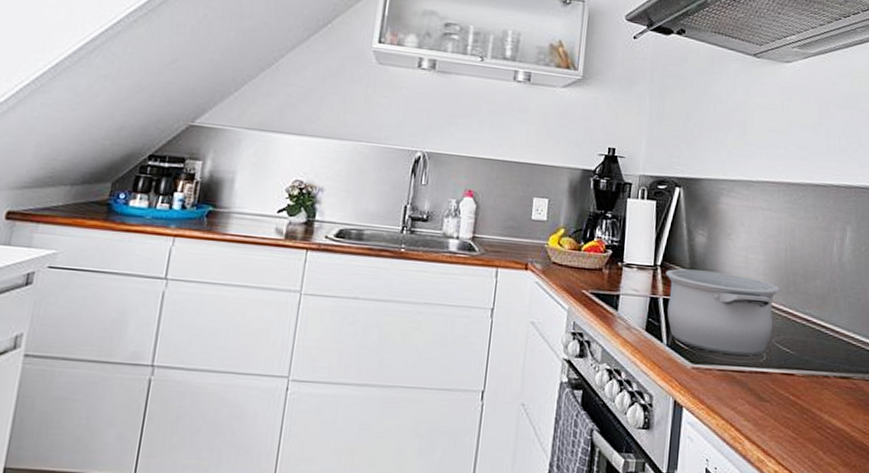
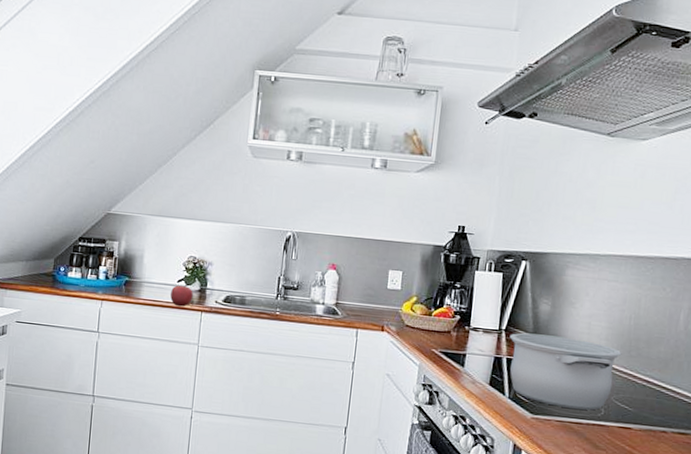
fruit: none [267,214,297,244] -> present [170,284,193,307]

